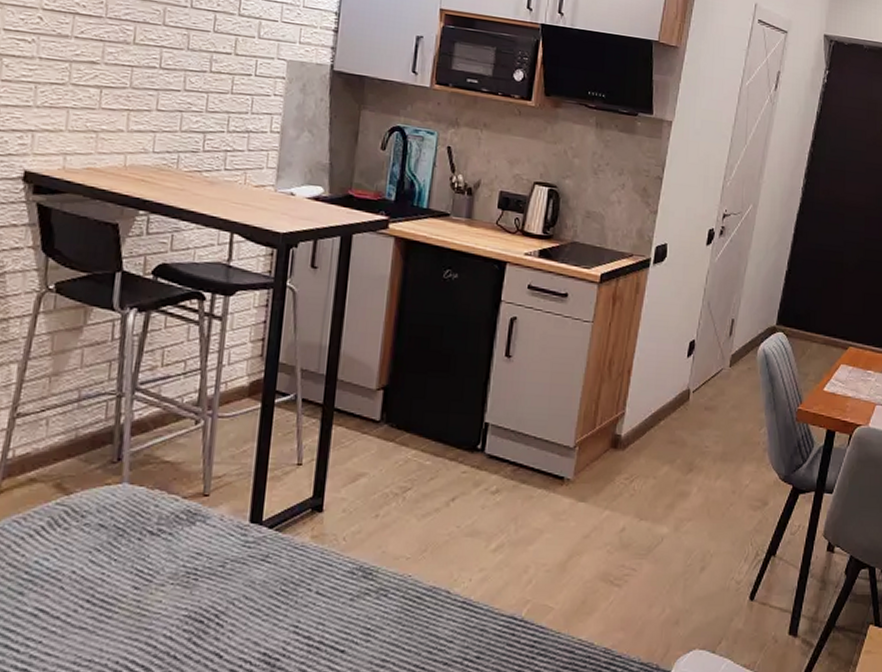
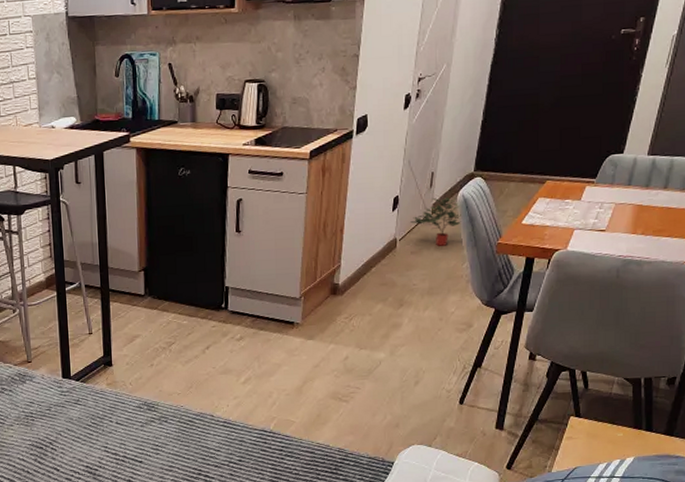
potted plant: none [706,347,761,405] -> present [410,196,461,246]

